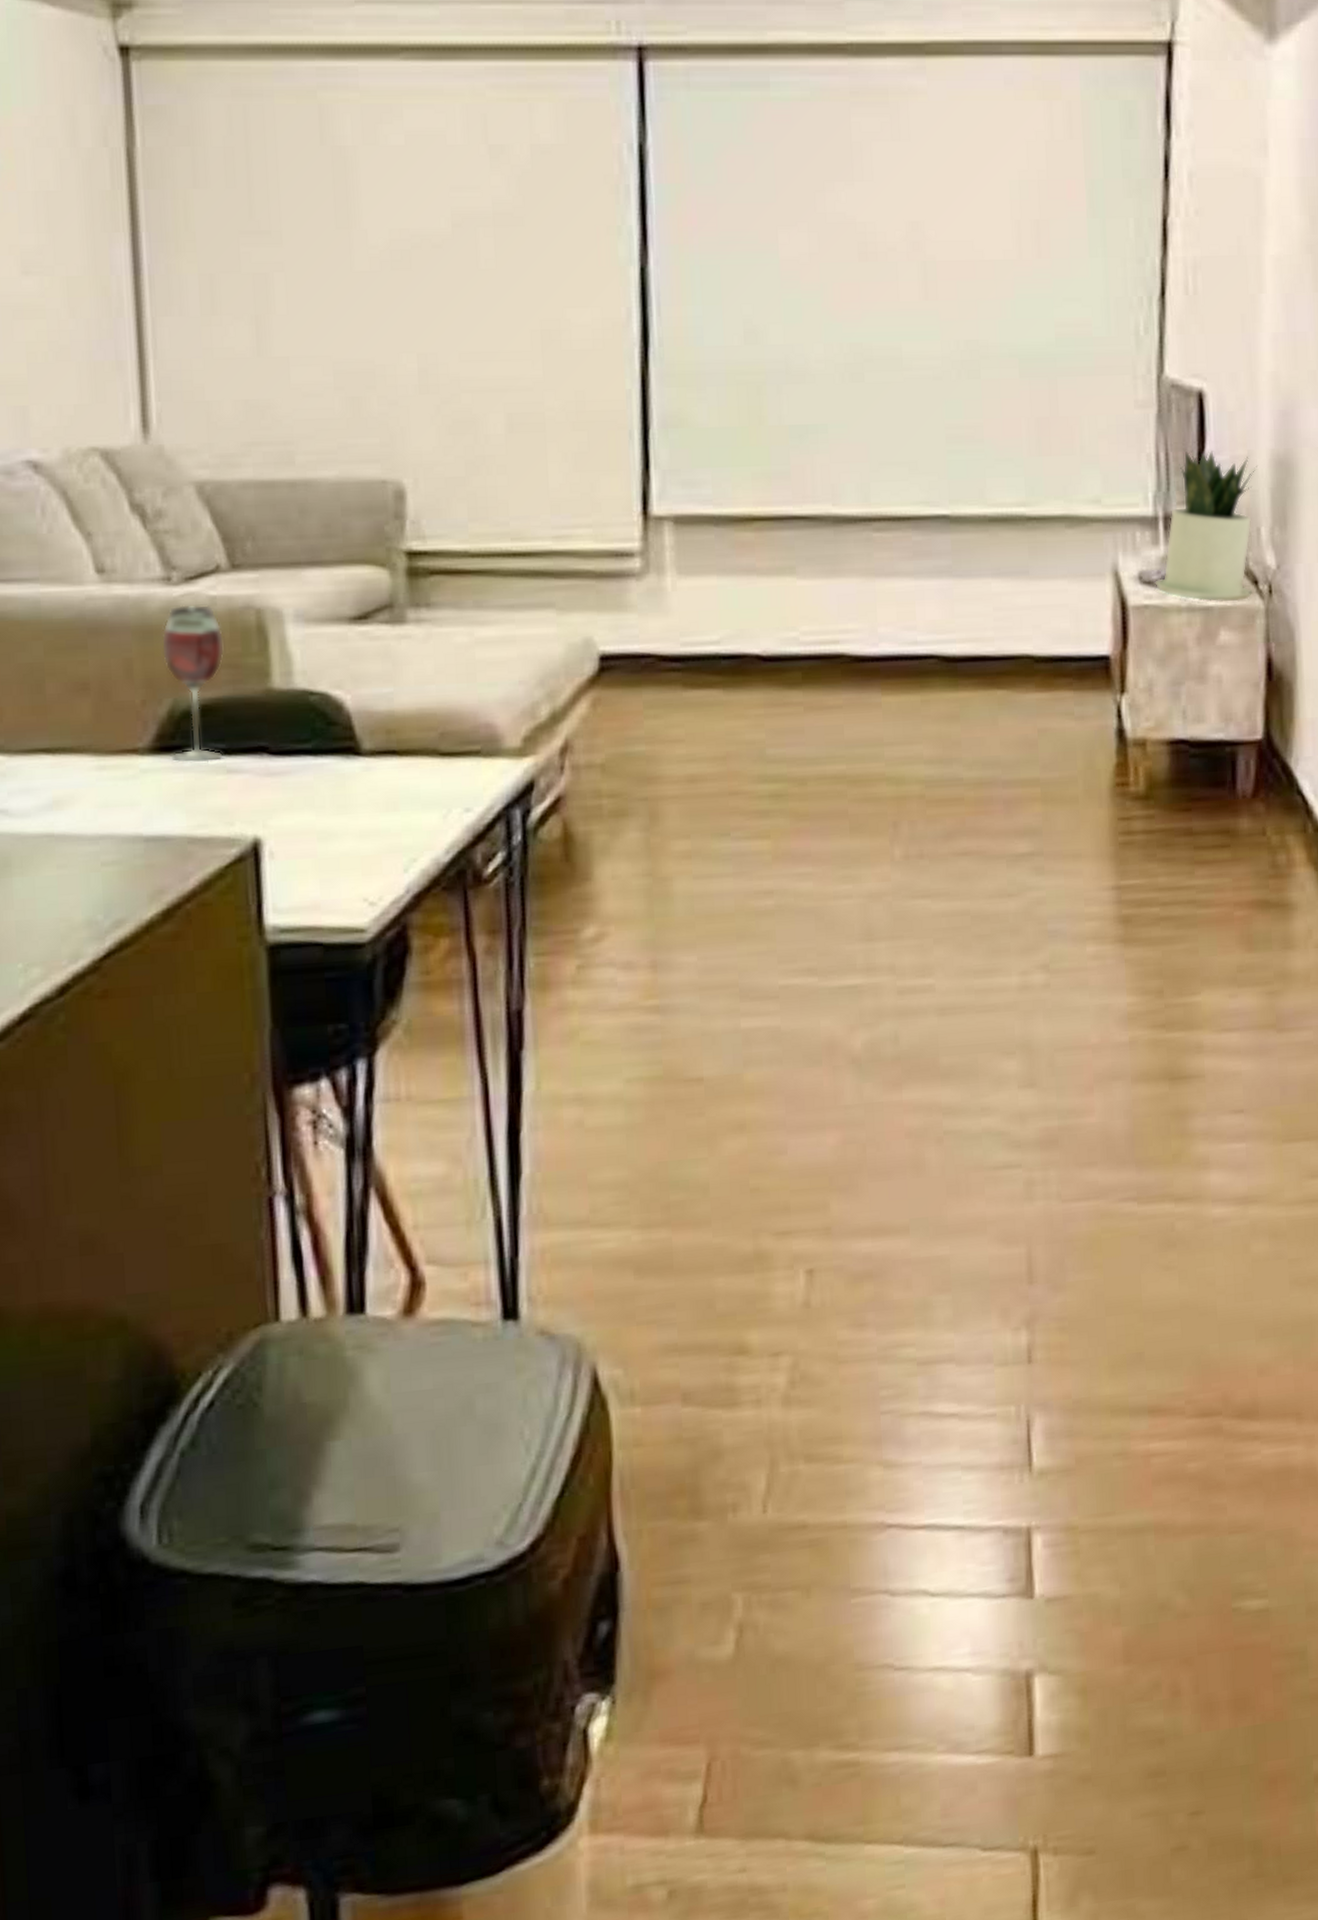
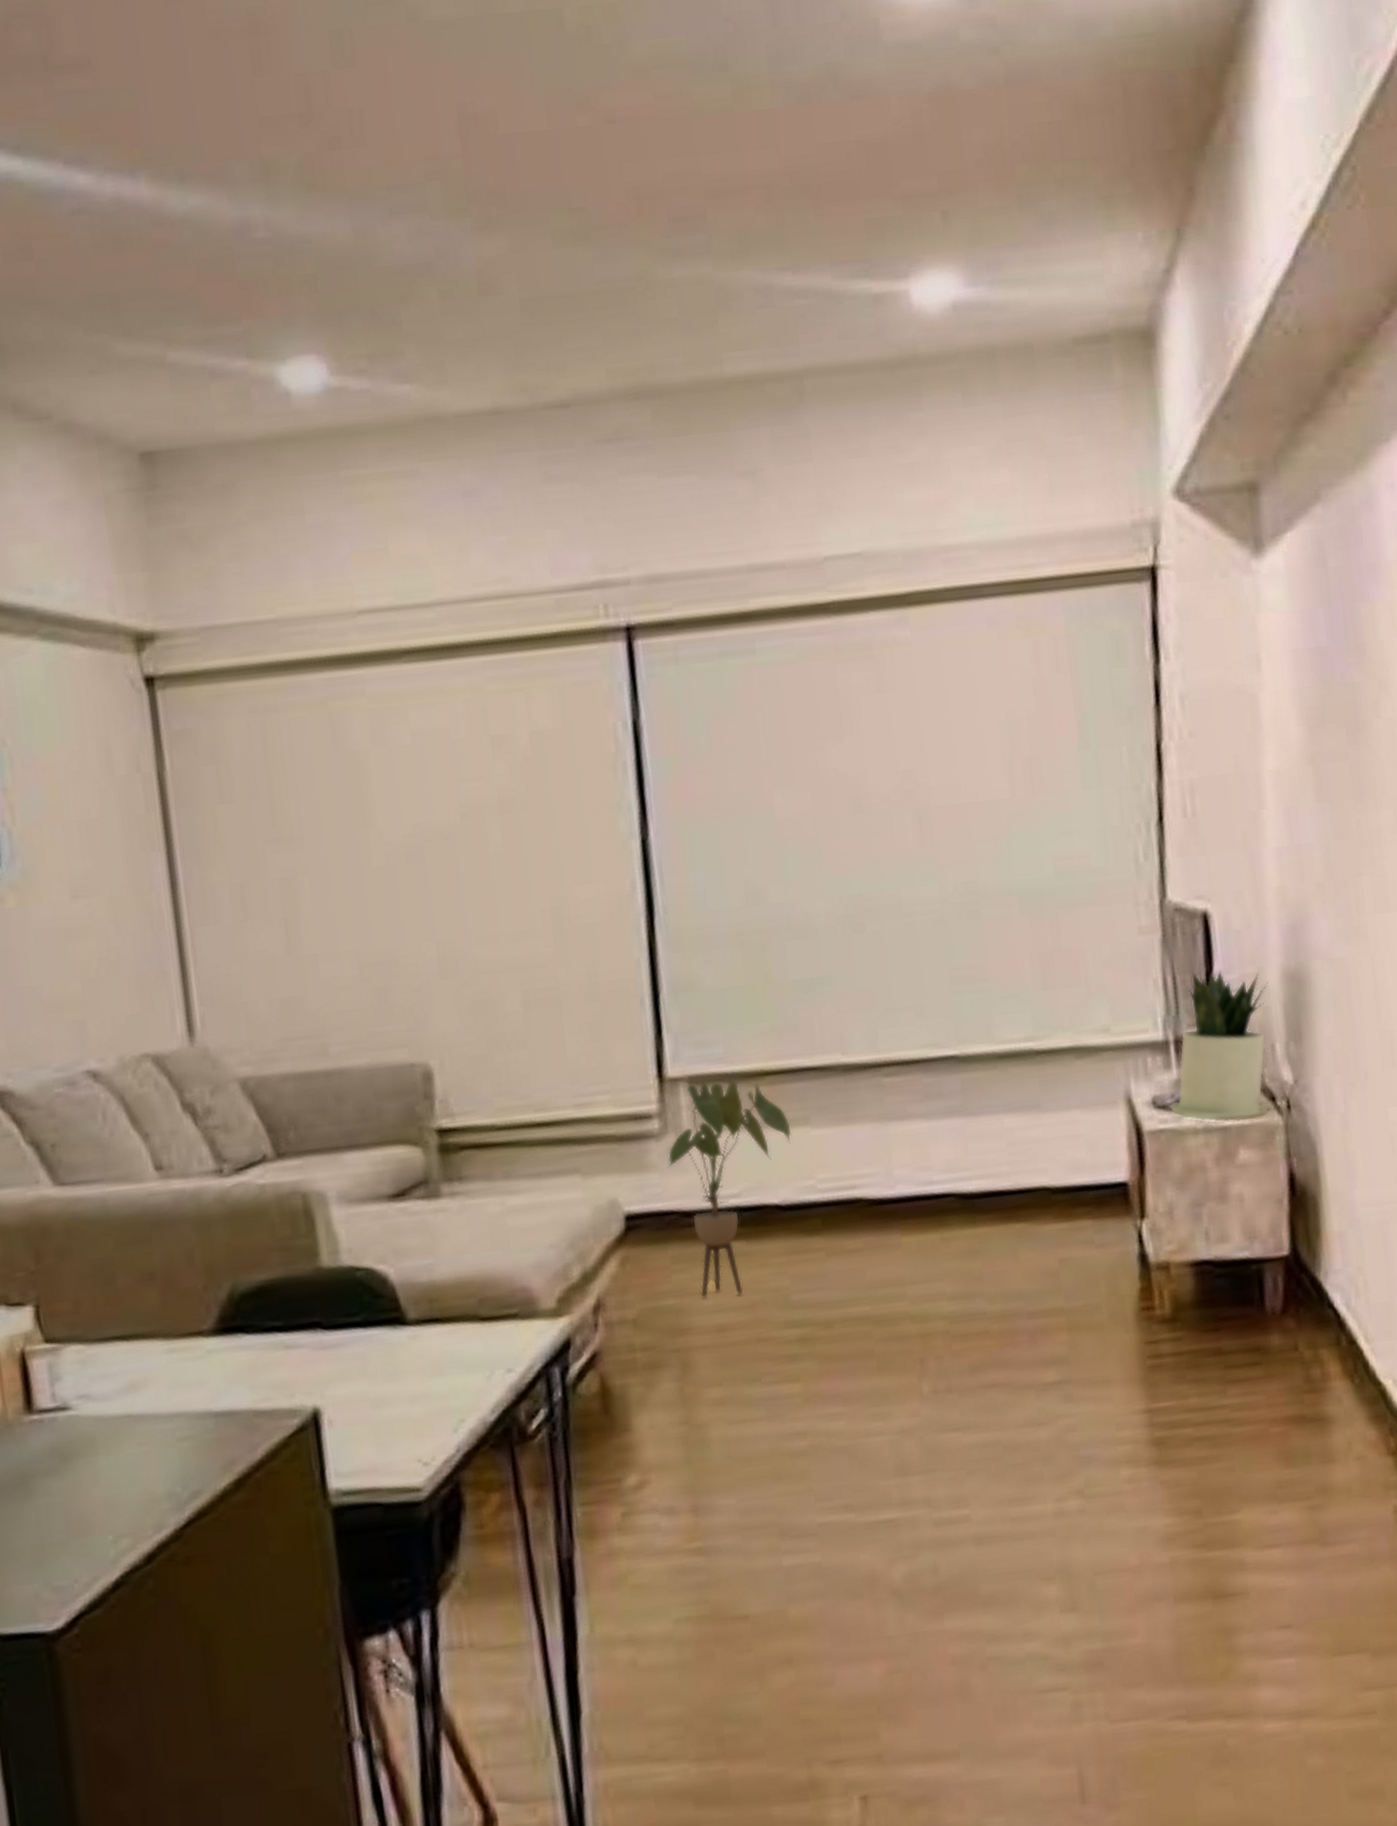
wineglass: present [160,604,225,764] -> none [217,1192,280,1343]
house plant: none [647,522,777,746] -> present [668,1079,792,1298]

